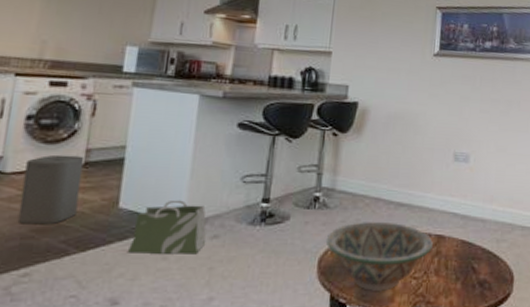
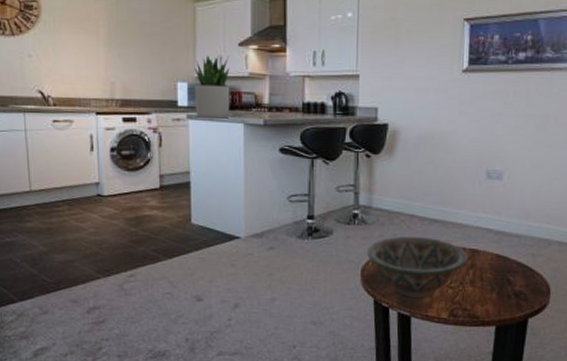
trash can: present [17,154,85,225] -> none [117,180,160,237]
grocery bag: present [128,200,206,255] -> none [204,217,264,263]
planter: none [143,20,191,89] -> present [194,54,230,120]

